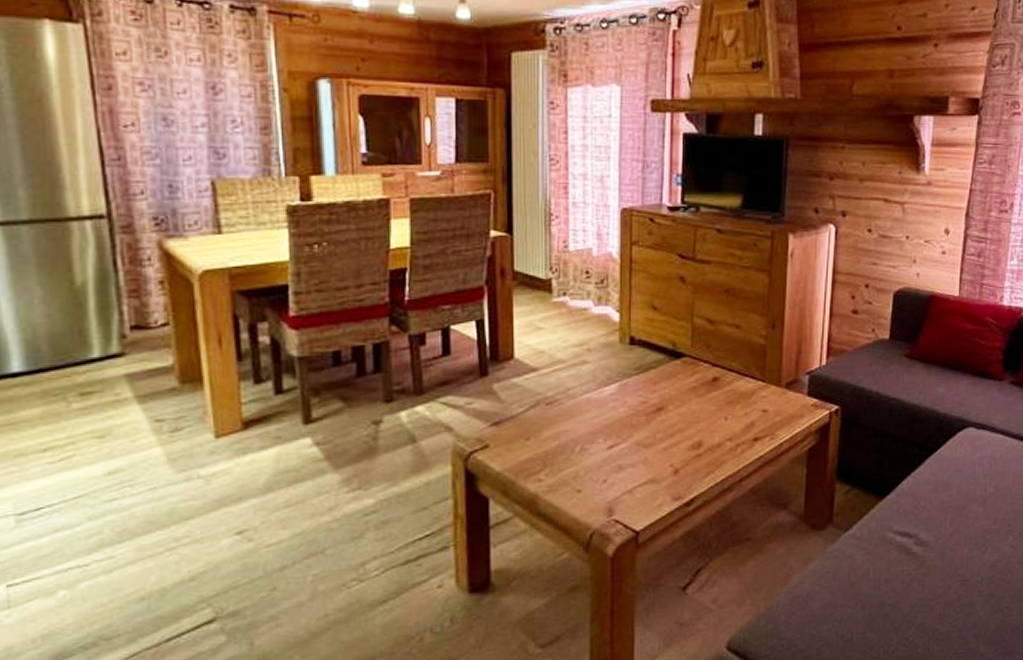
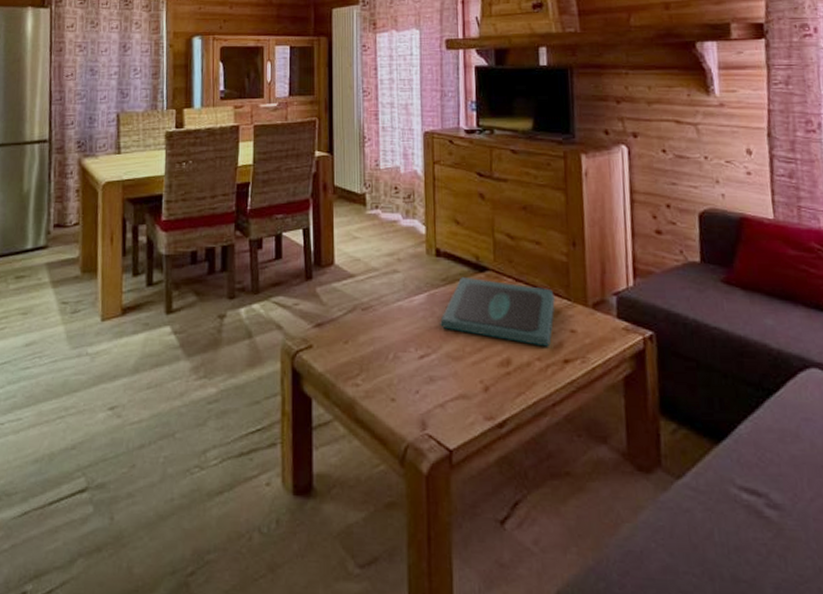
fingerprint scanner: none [630,364,750,428] -> present [439,276,555,347]

